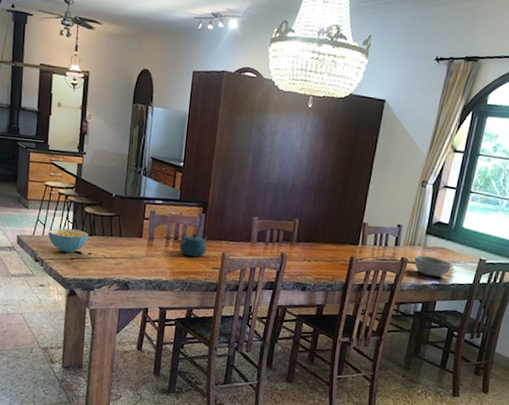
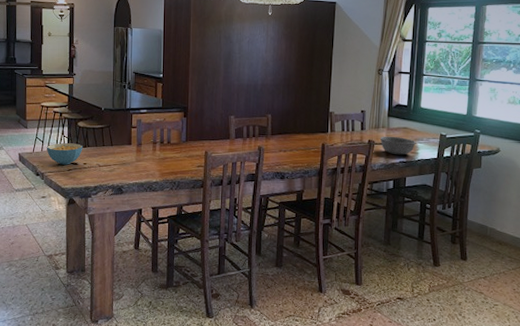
teapot: present [179,233,208,257] -> none [166,136,191,157]

